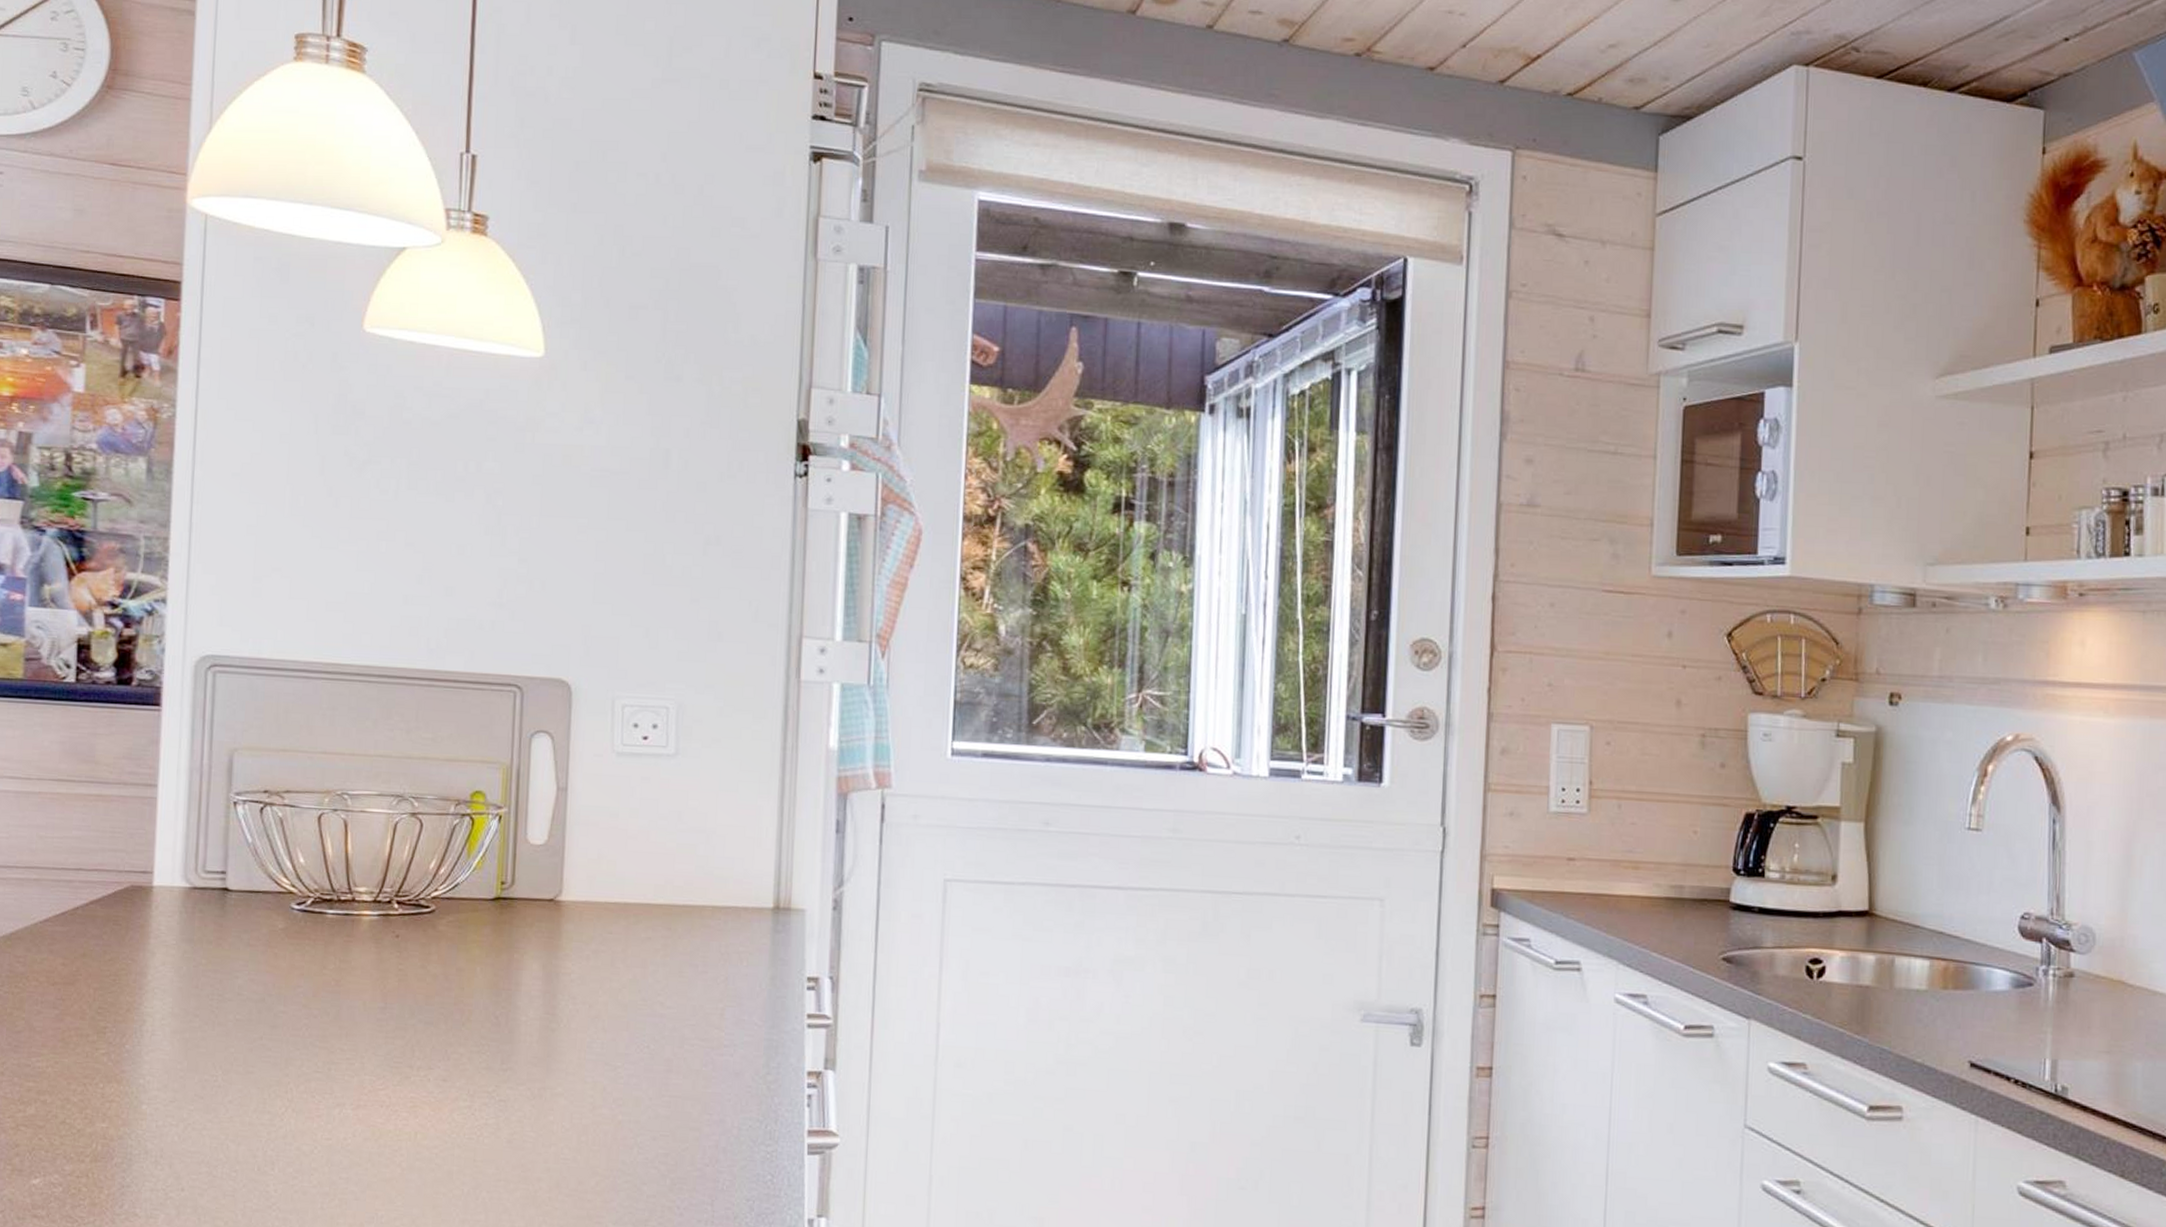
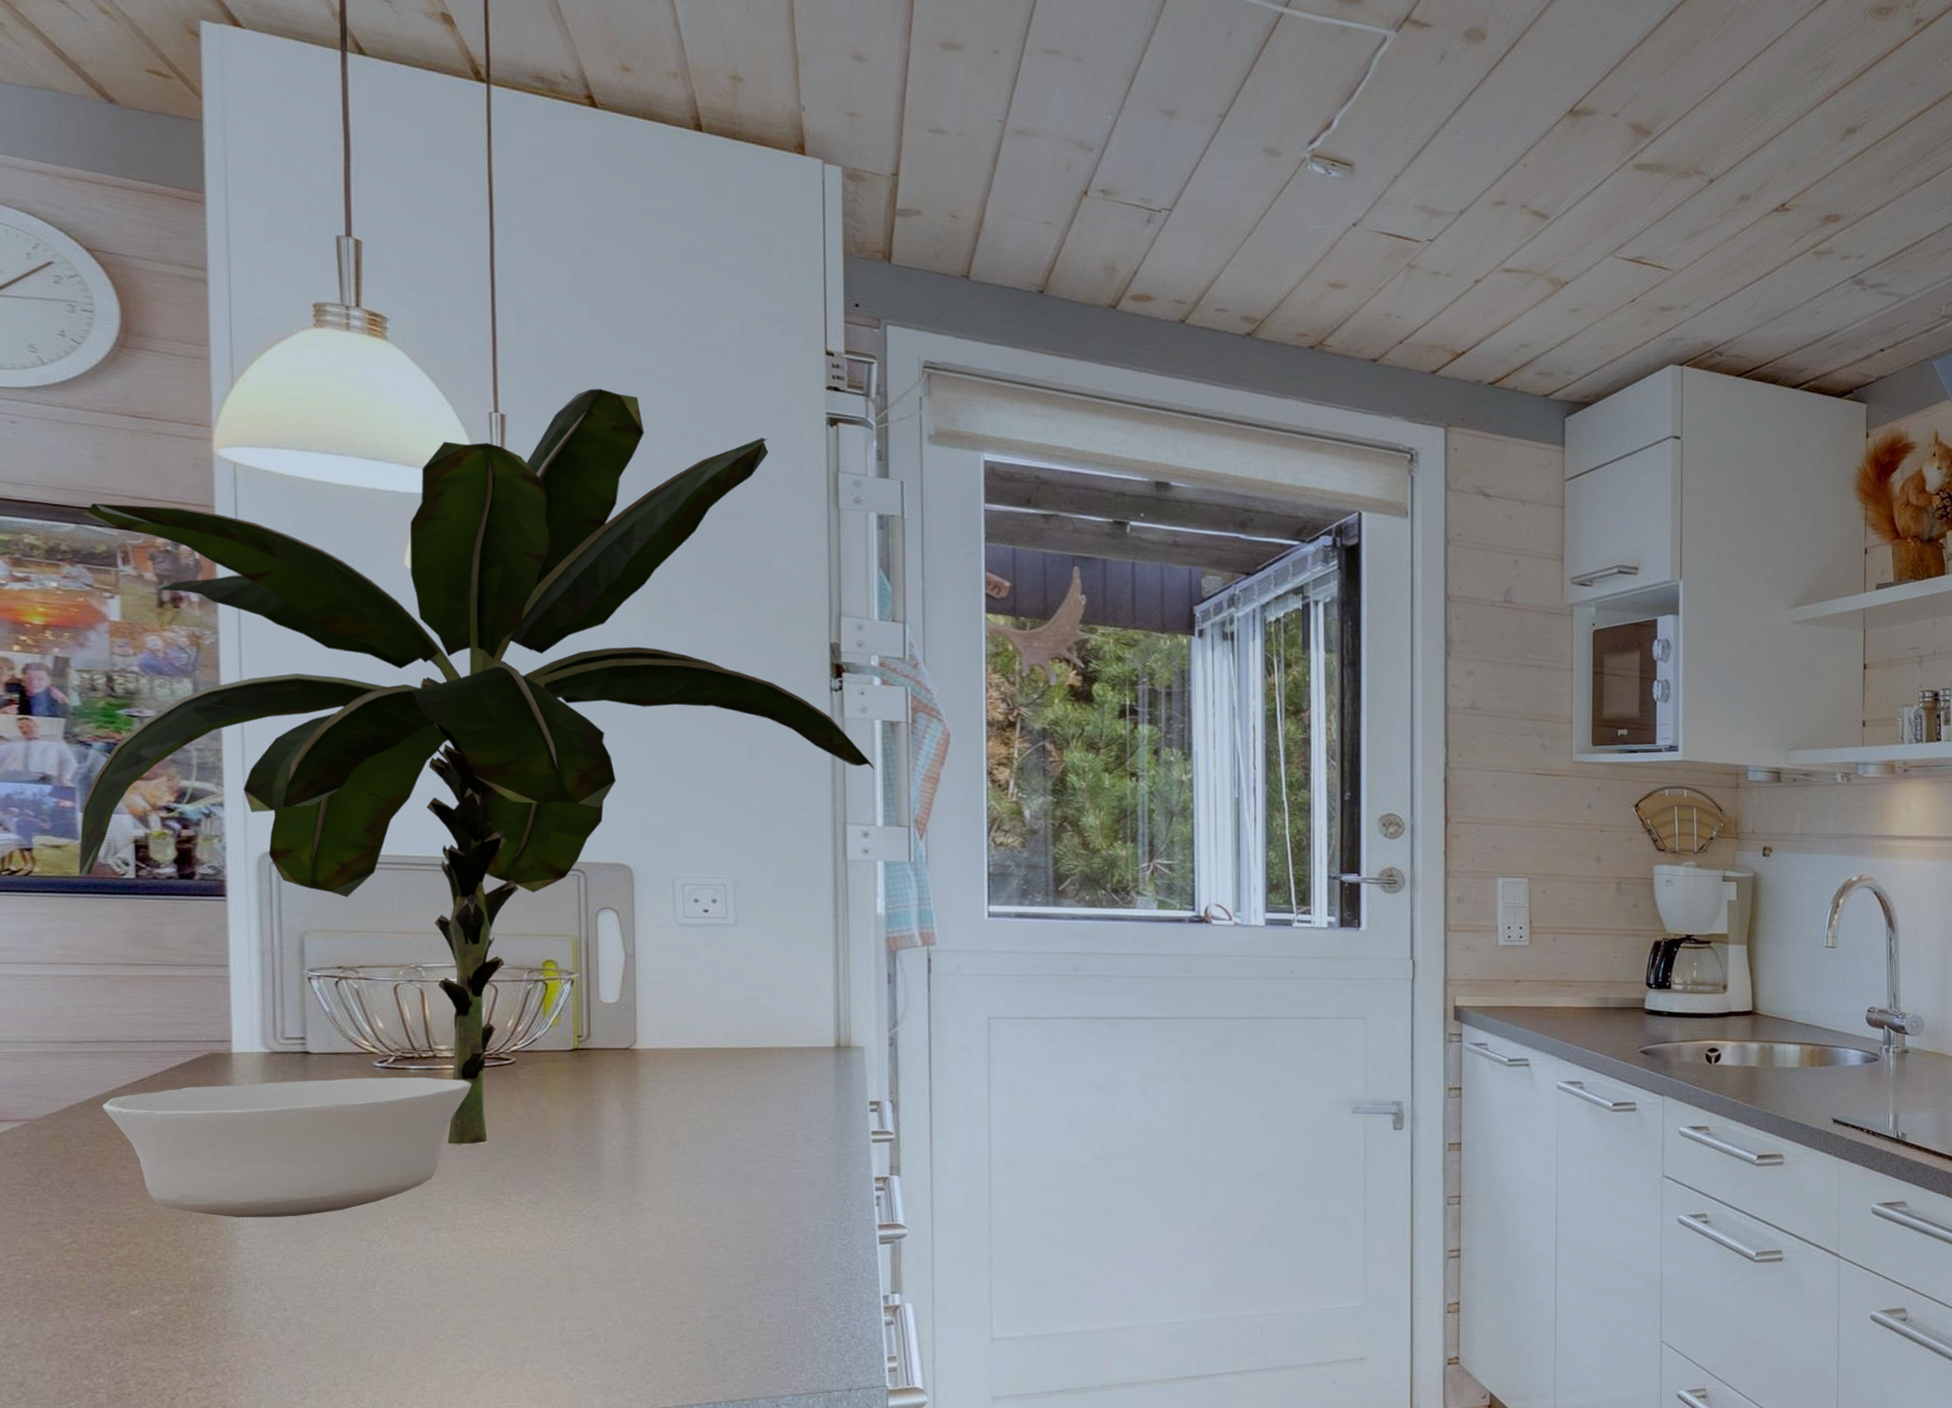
plant: none [22,123,838,1006] -> present [79,388,875,1145]
bowl: none [24,921,389,1081] -> present [103,1077,472,1218]

